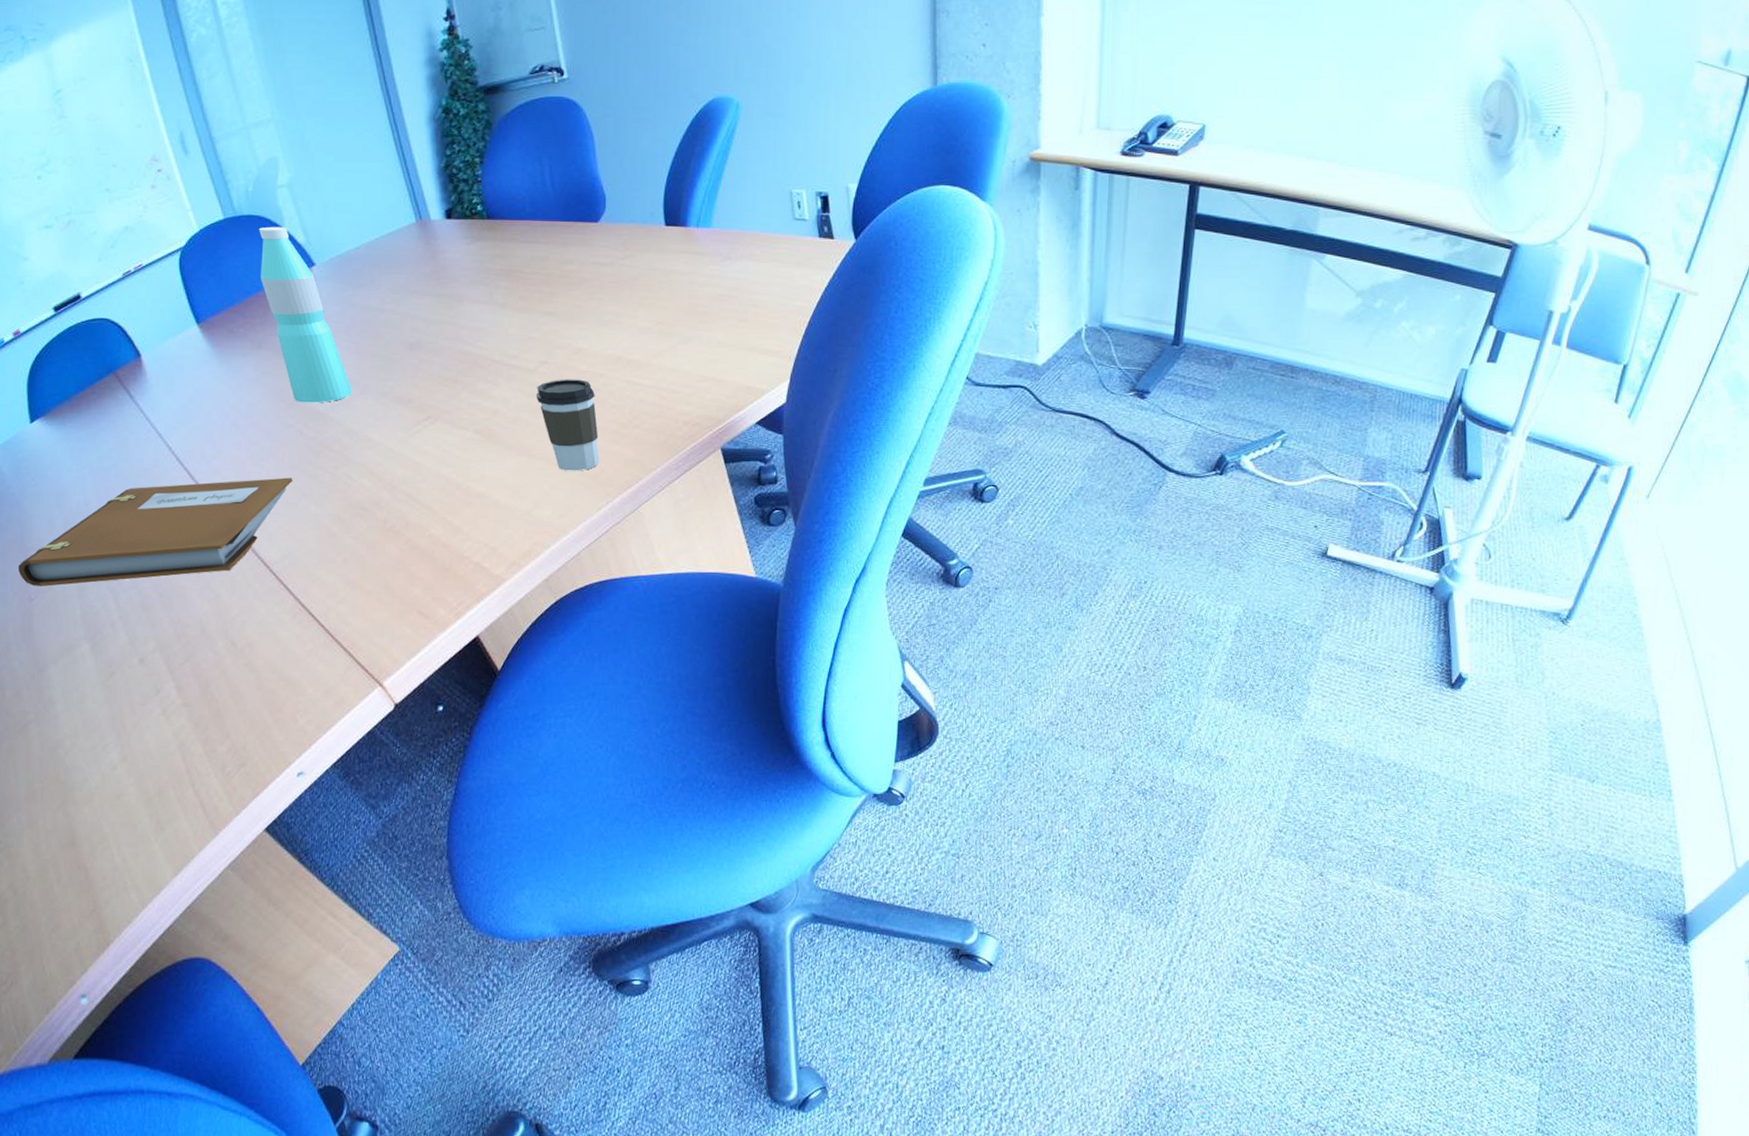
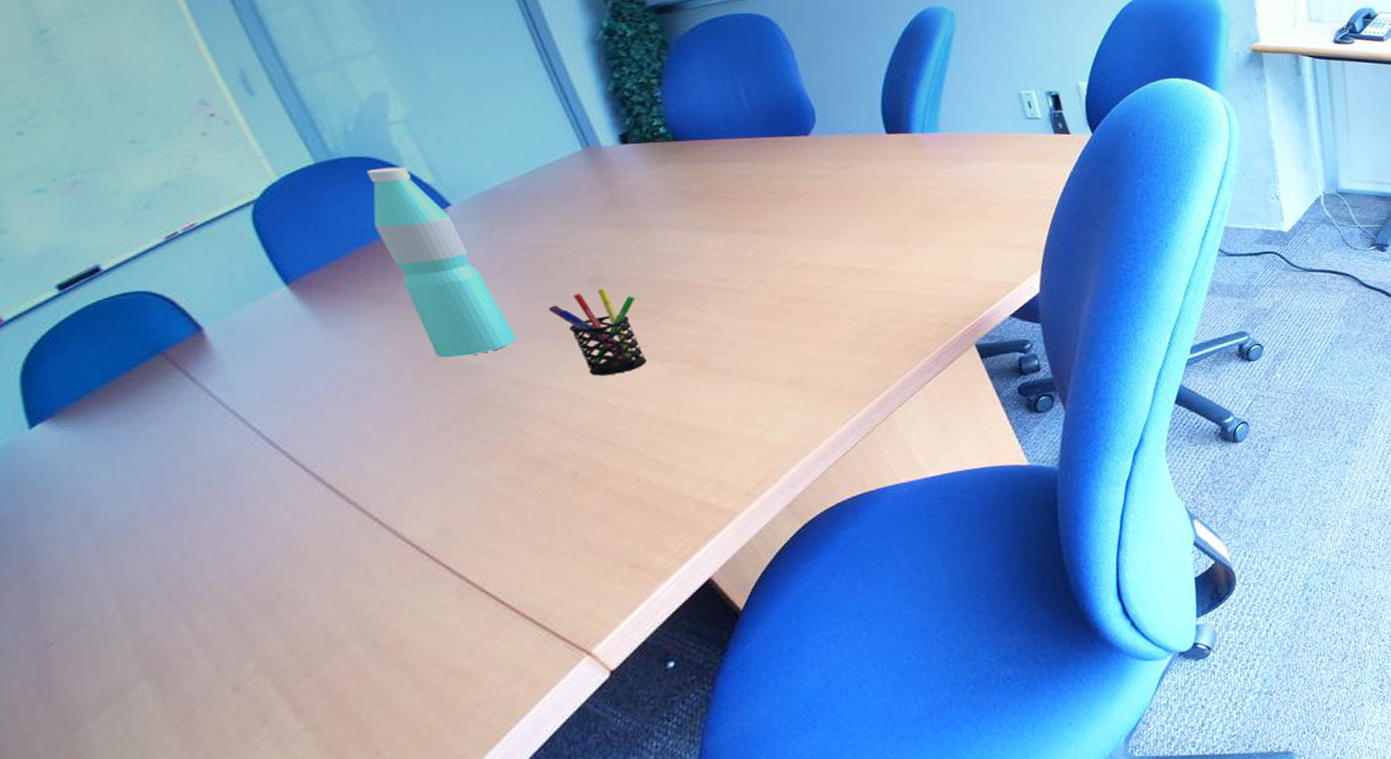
notebook: present [17,477,293,586] -> none [22,442,444,627]
pen holder: none [378,355,447,435] -> present [549,289,646,376]
coffee cup: present [535,379,600,471] -> none [754,294,839,390]

